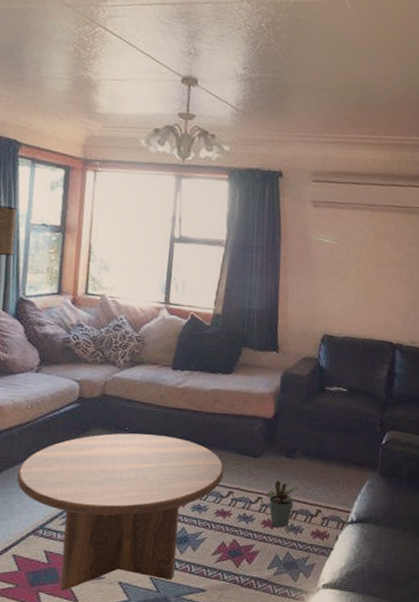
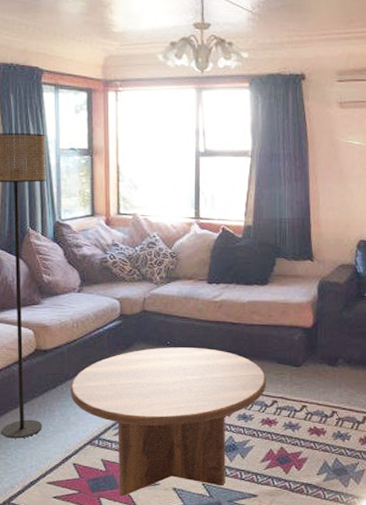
potted plant: present [267,480,299,528] -> none [312,388,344,435]

